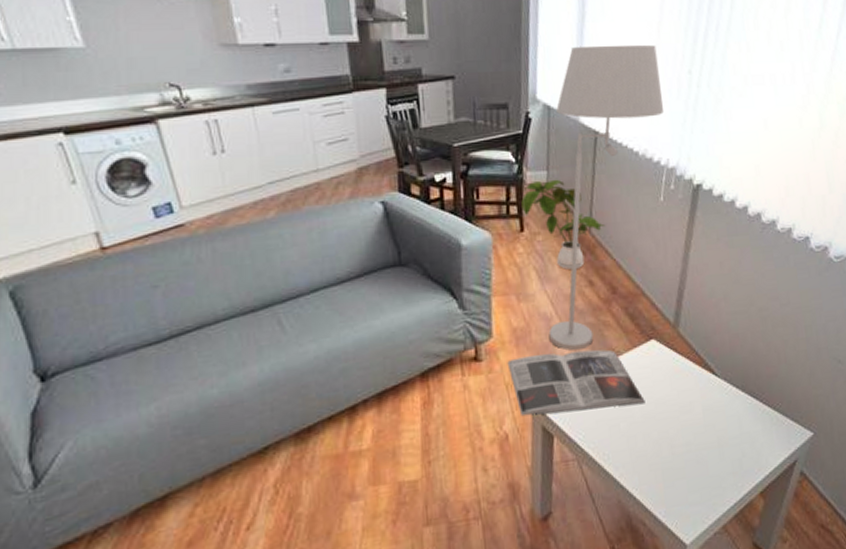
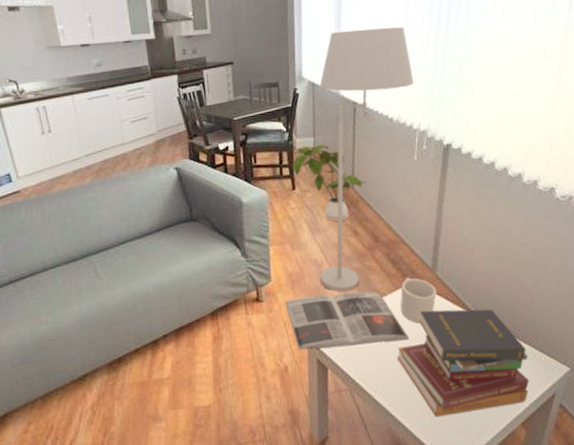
books: none [631,369,771,488] -> present [397,309,530,417]
mug: none [637,334,678,385] -> present [400,277,437,323]

